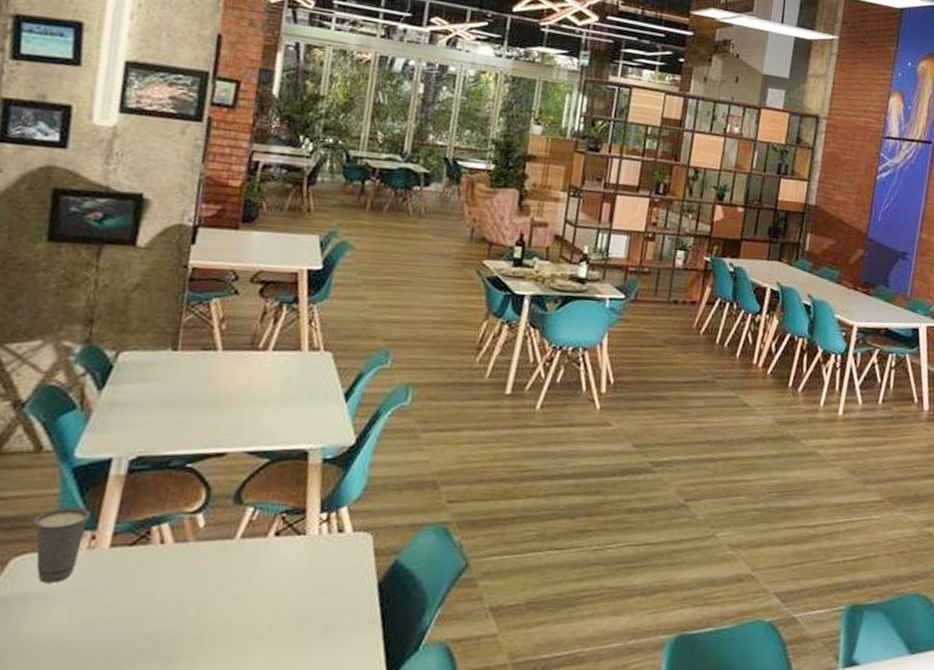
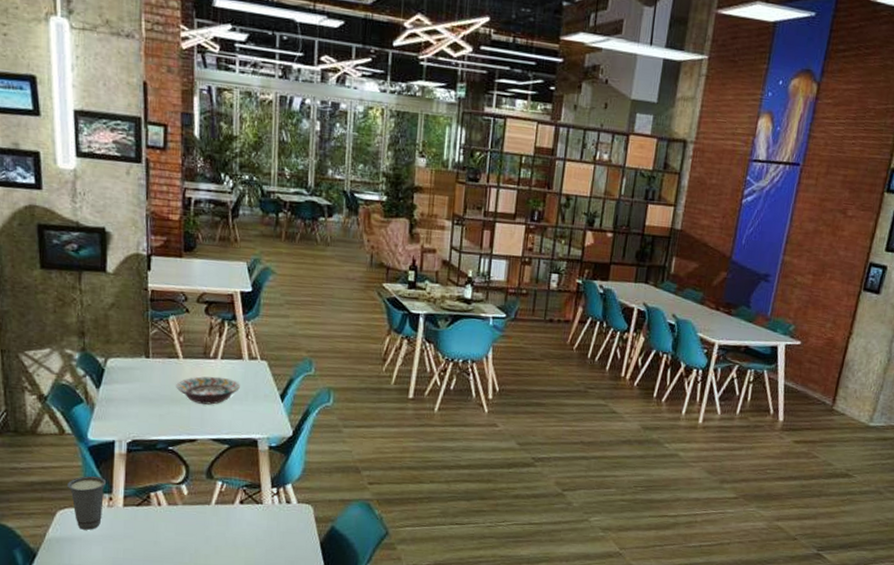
decorative bowl: none [208,372,294,408] -> present [176,376,240,405]

